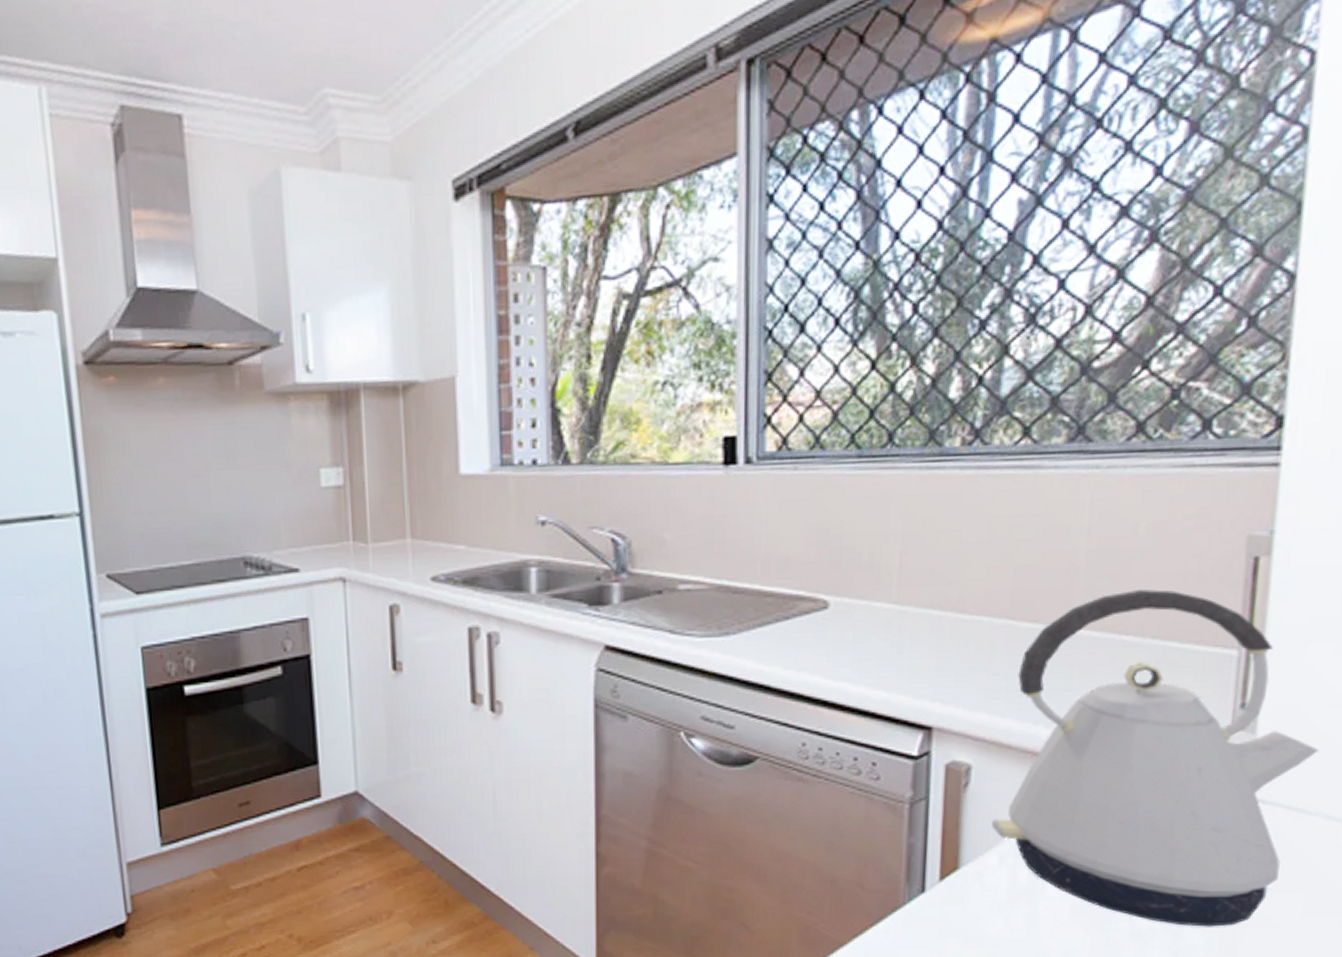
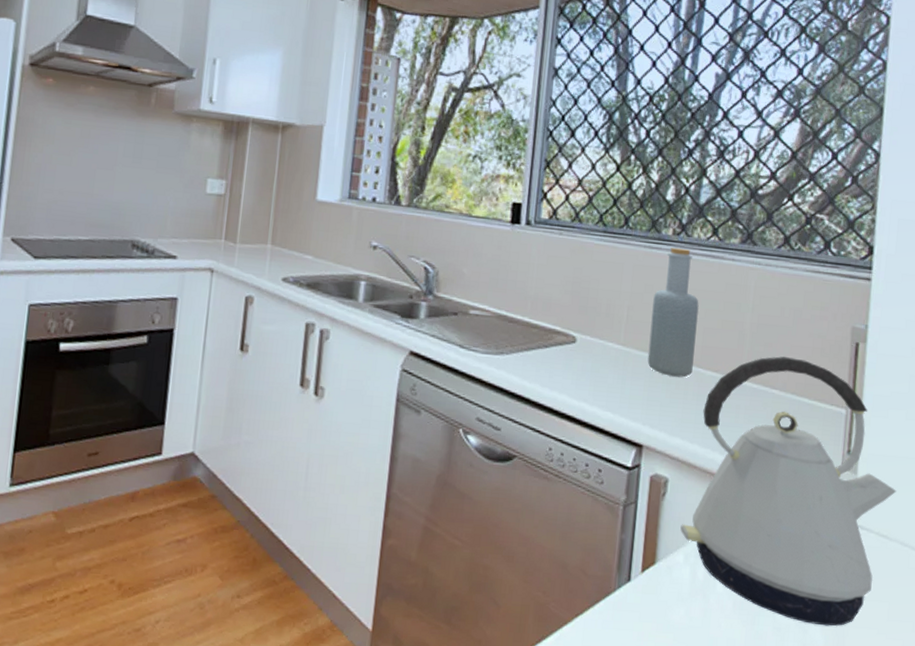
bottle: none [932,462,1006,636] -> present [647,247,699,378]

